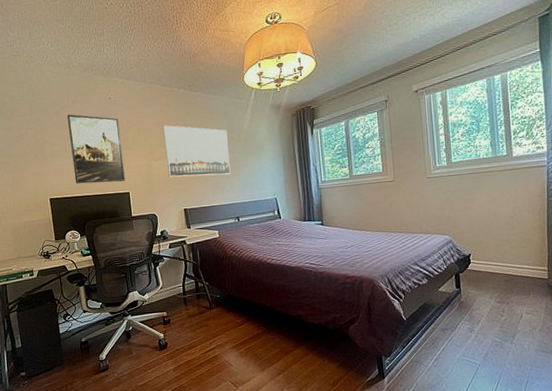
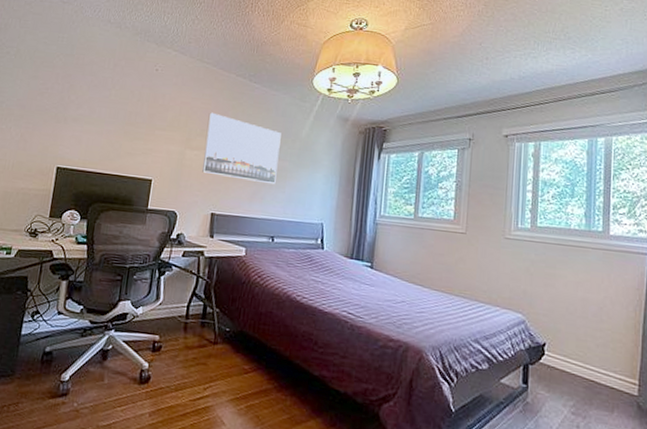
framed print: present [67,114,126,184] -> none [92,78,161,165]

